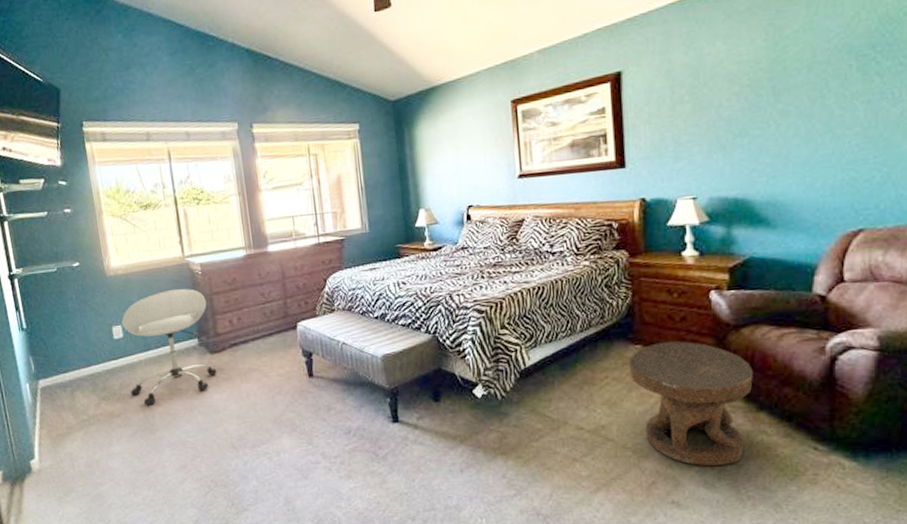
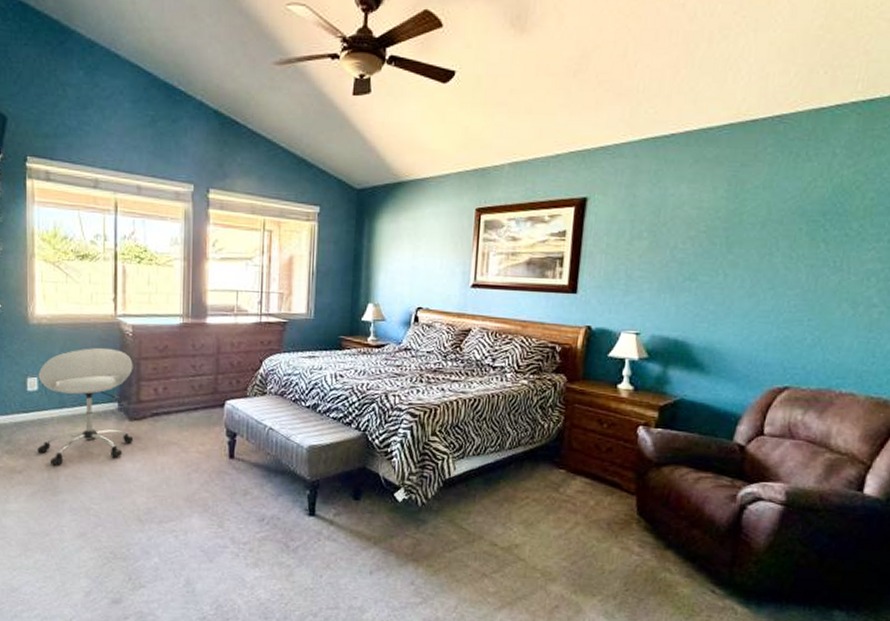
side table: present [629,341,753,466] -> none [550,470,667,597]

